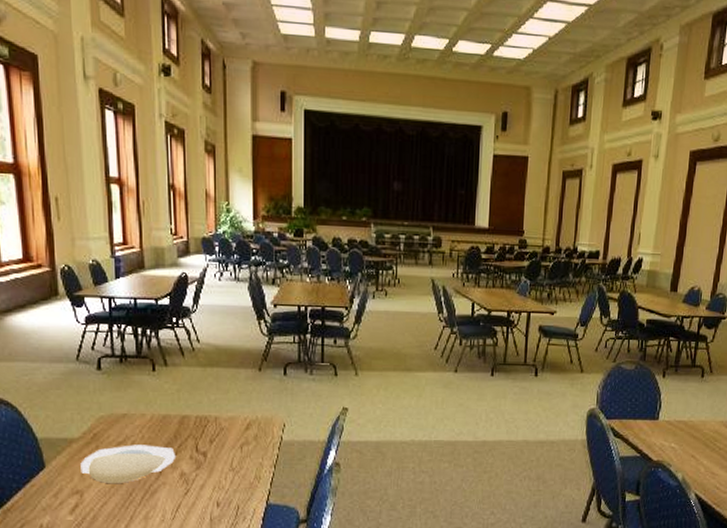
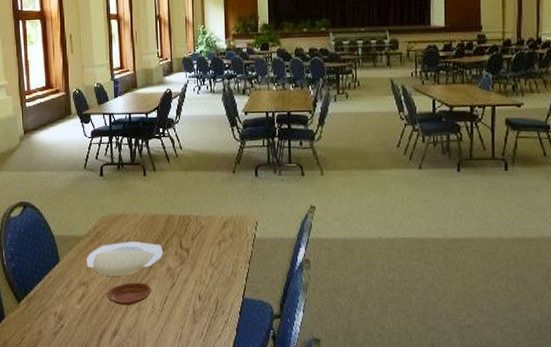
plate: none [105,490,162,514] -> present [106,282,152,305]

